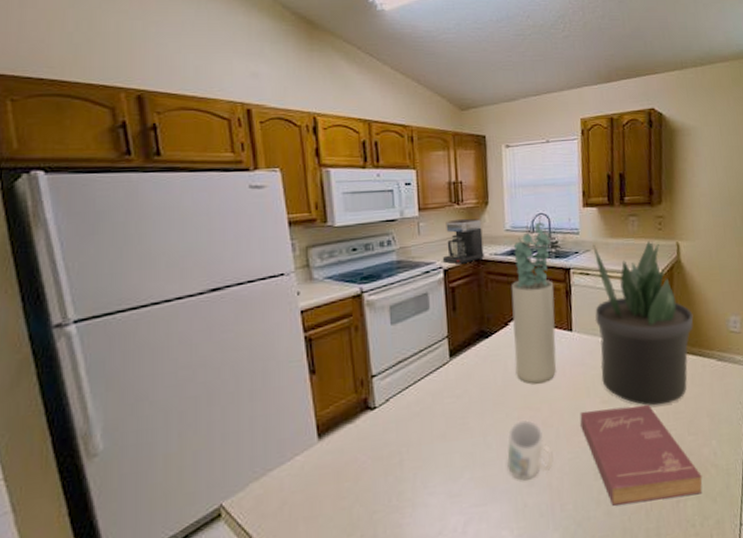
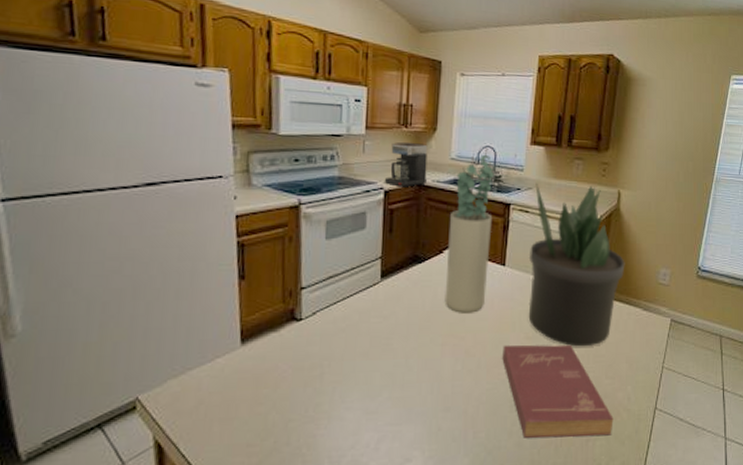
mug: present [506,420,553,481] -> none [425,347,472,405]

